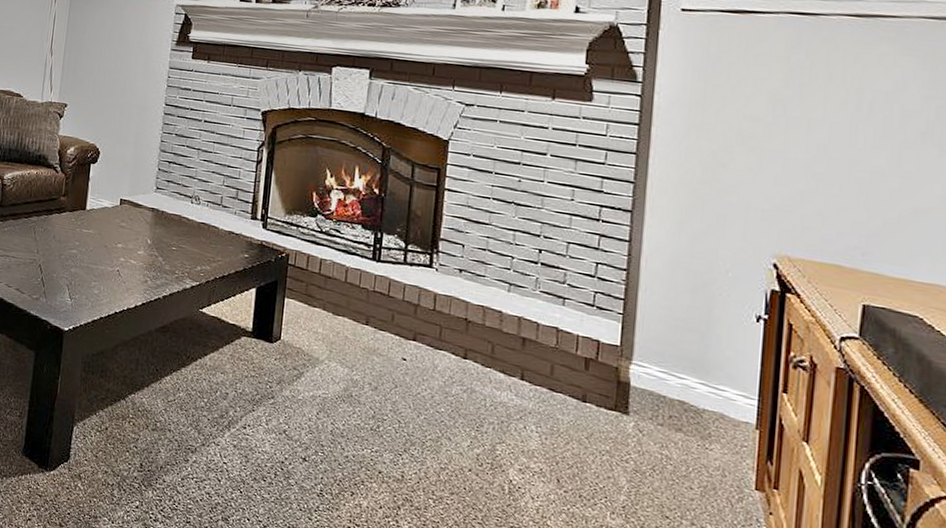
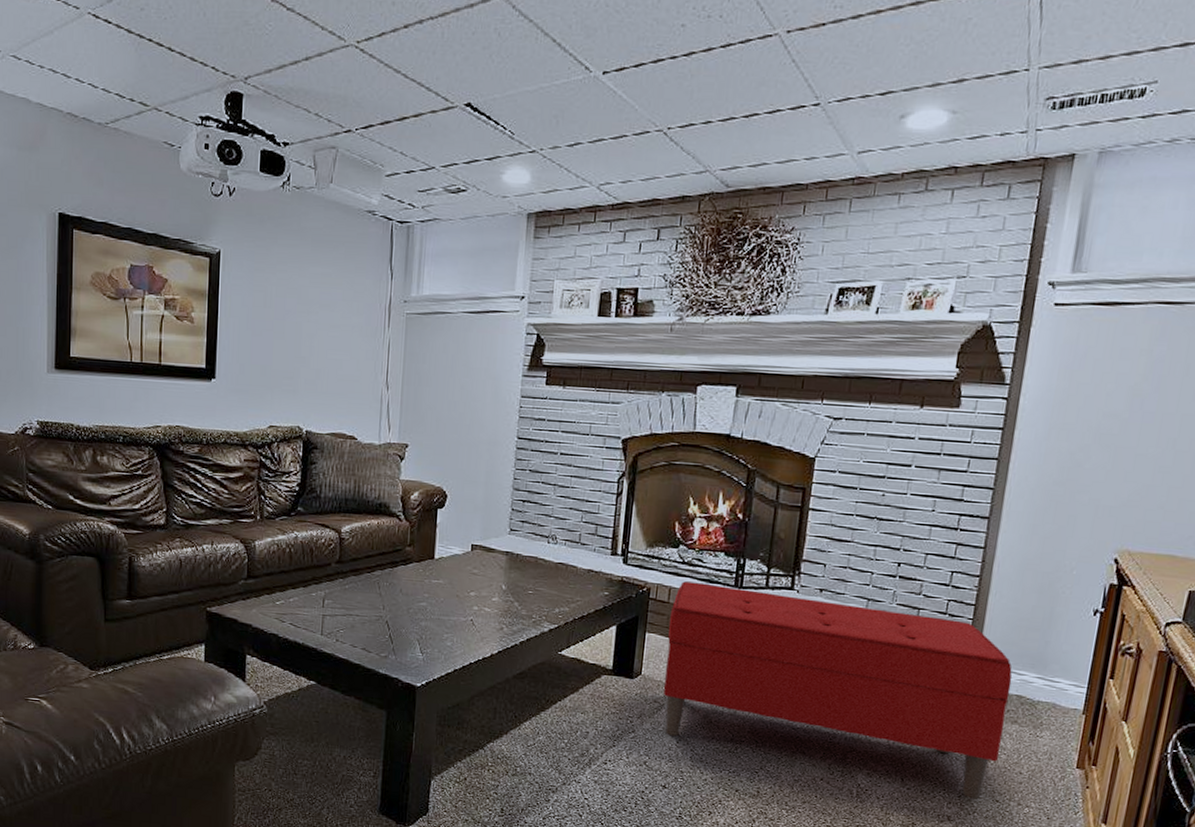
bench: none [303,250,672,513] -> present [664,581,1013,800]

